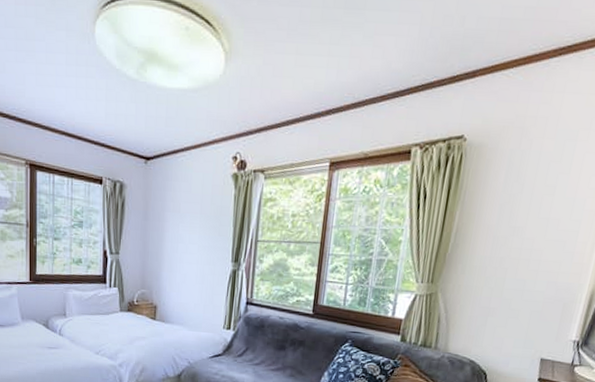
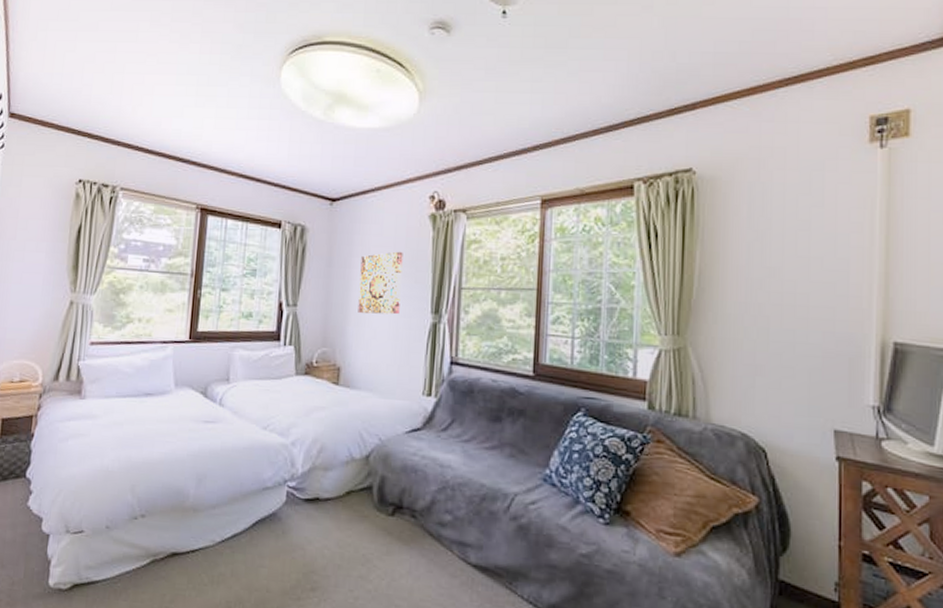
wall art: none [170,207,209,263] -> present [358,251,403,315]

